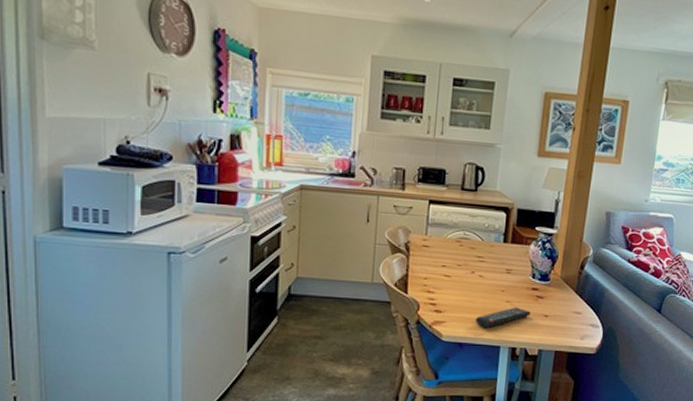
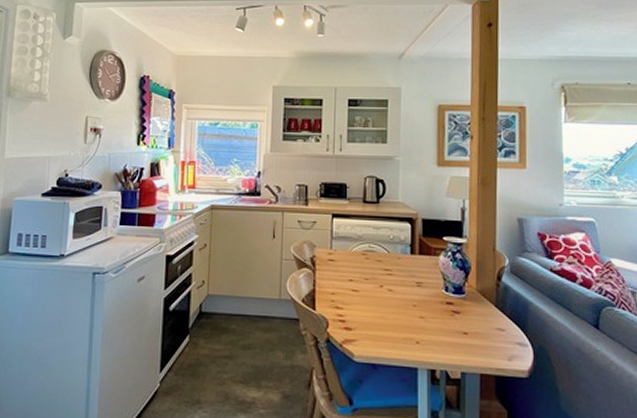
remote control: present [476,307,531,327] -> none [388,323,448,346]

